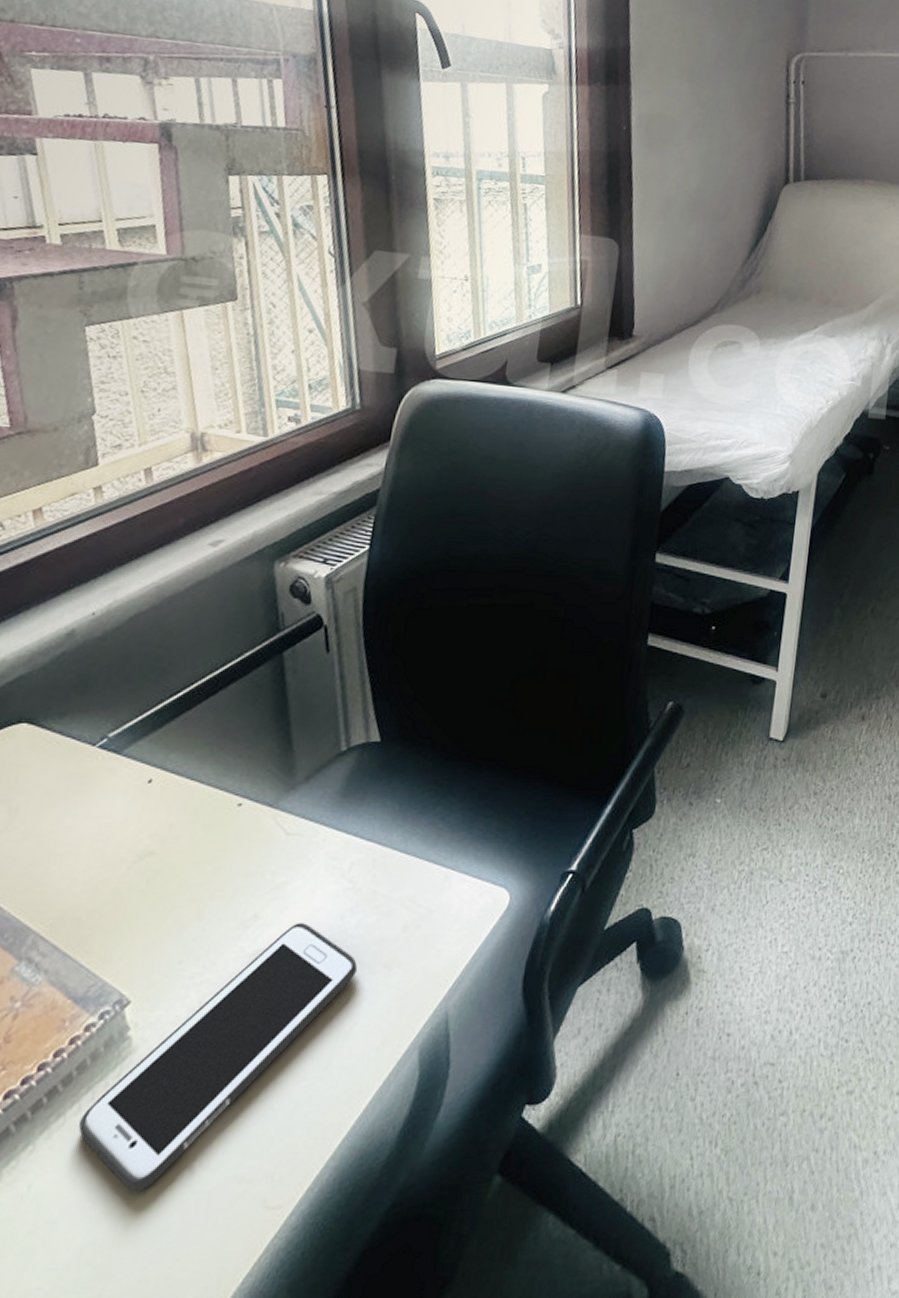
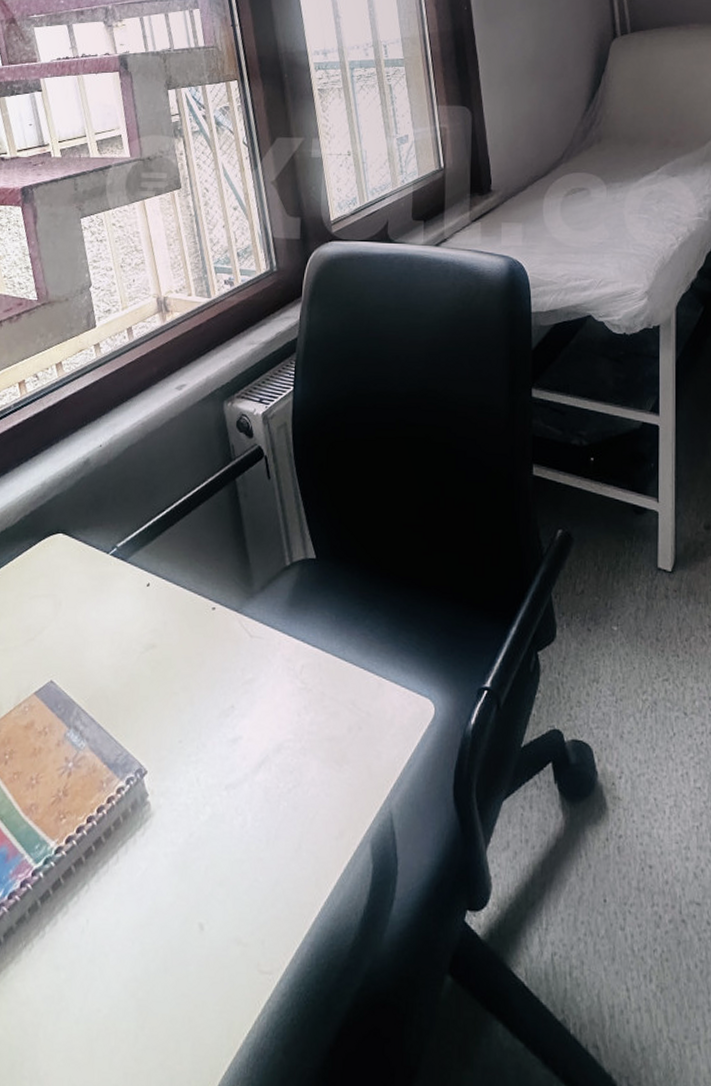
cell phone: present [78,923,358,1192] -> none [118,716,315,940]

